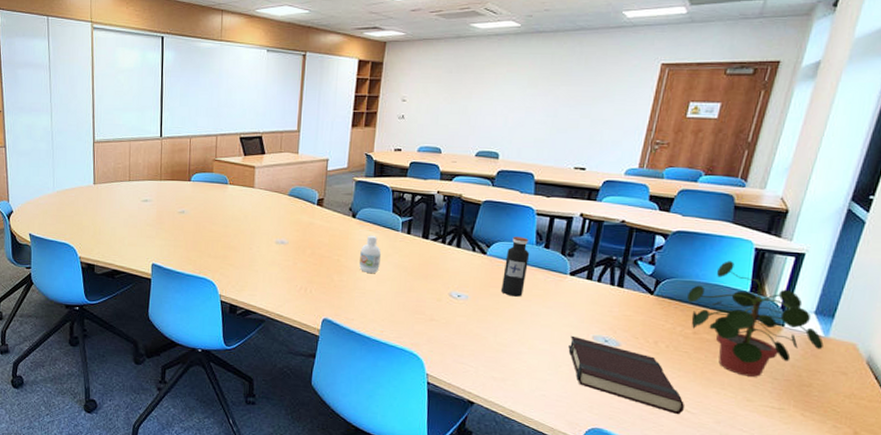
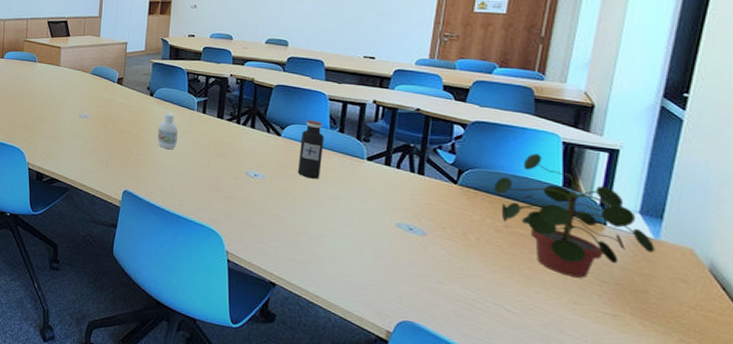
book: present [568,335,684,415] -> none [371,221,503,314]

